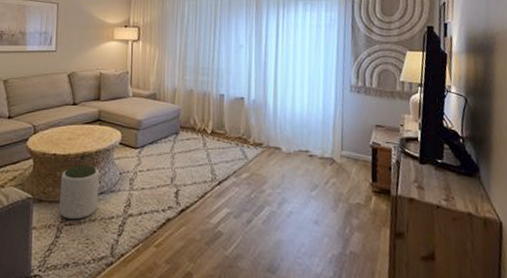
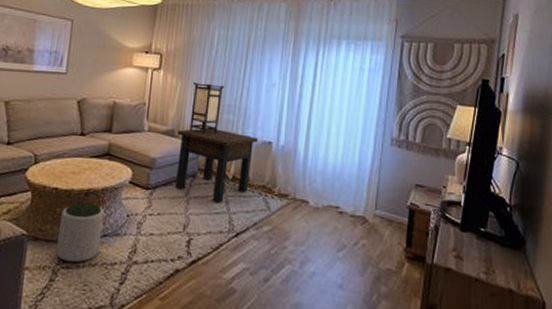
side table: none [159,90,231,155] -> present [174,128,258,202]
lamp: none [169,50,198,95] -> present [189,82,225,134]

